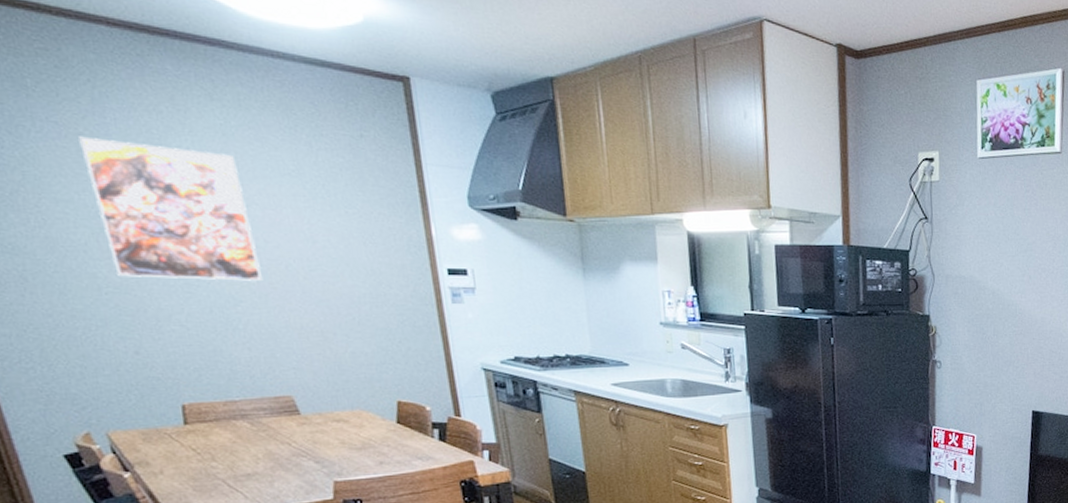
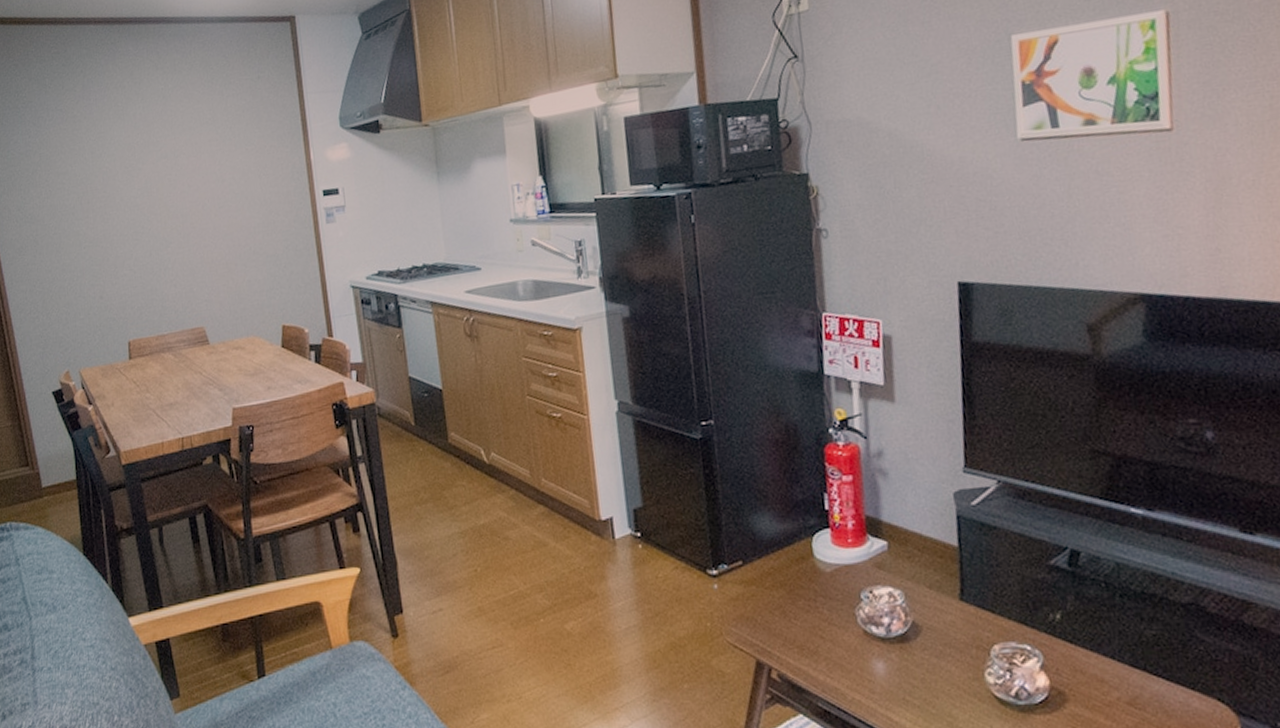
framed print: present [79,136,264,282] -> none [74,113,187,233]

